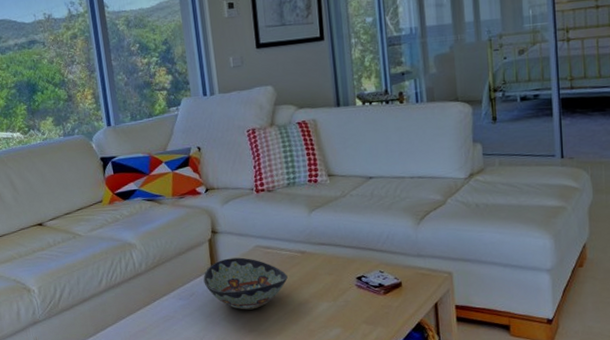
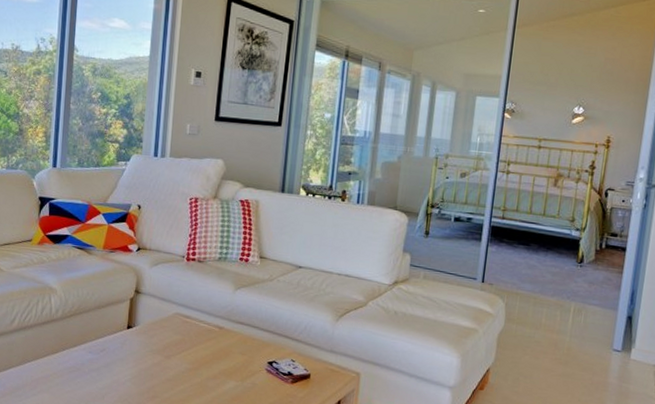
decorative bowl: present [203,257,288,310] -> none [117,320,201,376]

